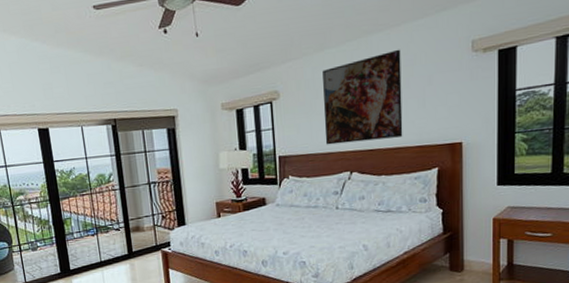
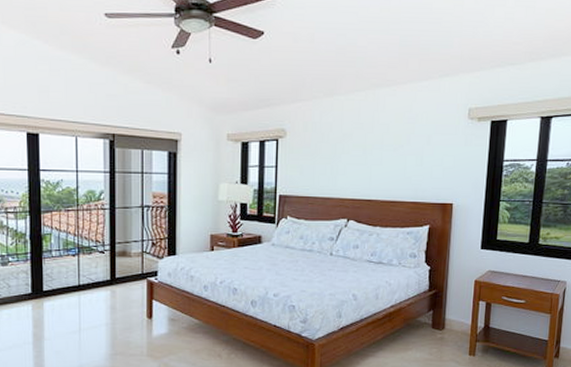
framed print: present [322,49,403,145] -> none [326,106,405,191]

